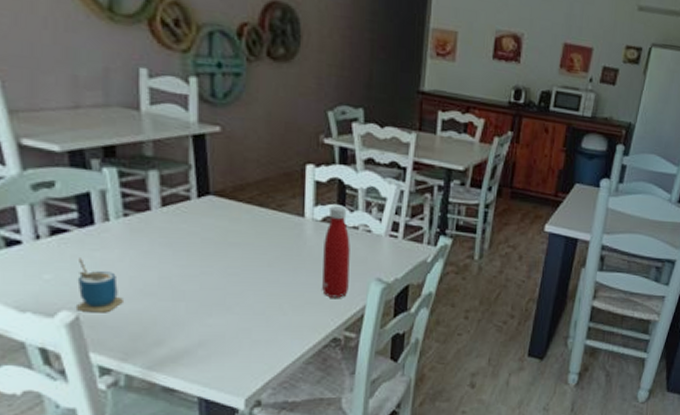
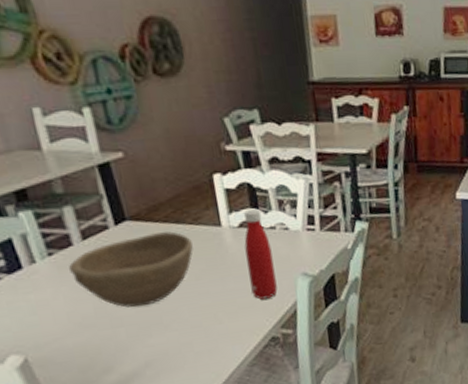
cup: present [77,258,123,313] -> none [15,303,66,354]
bowl: none [142,212,272,284] -> present [69,231,193,308]

